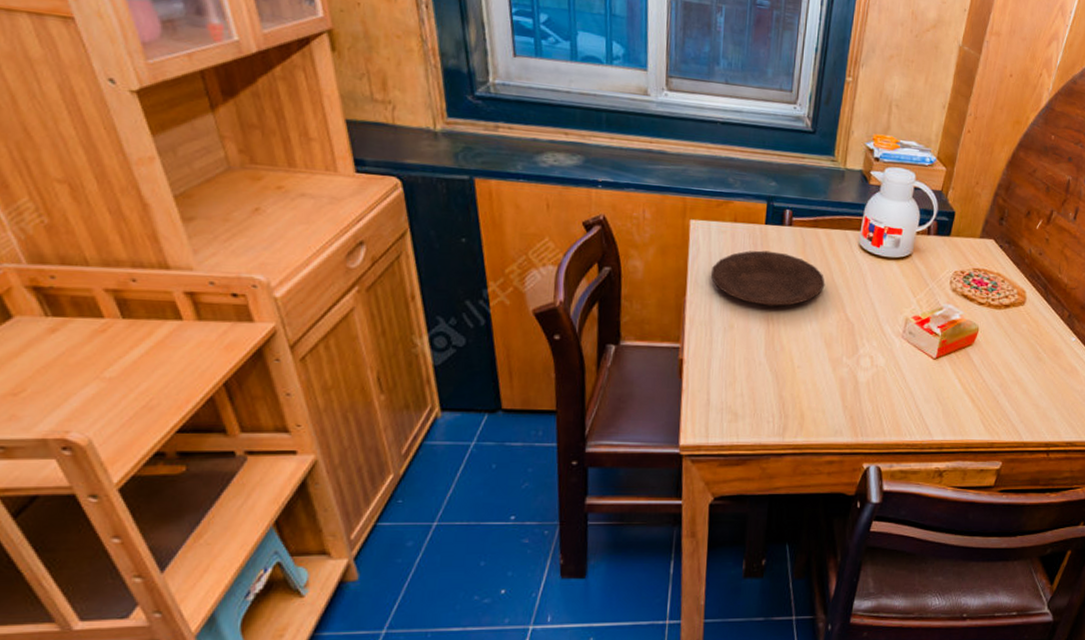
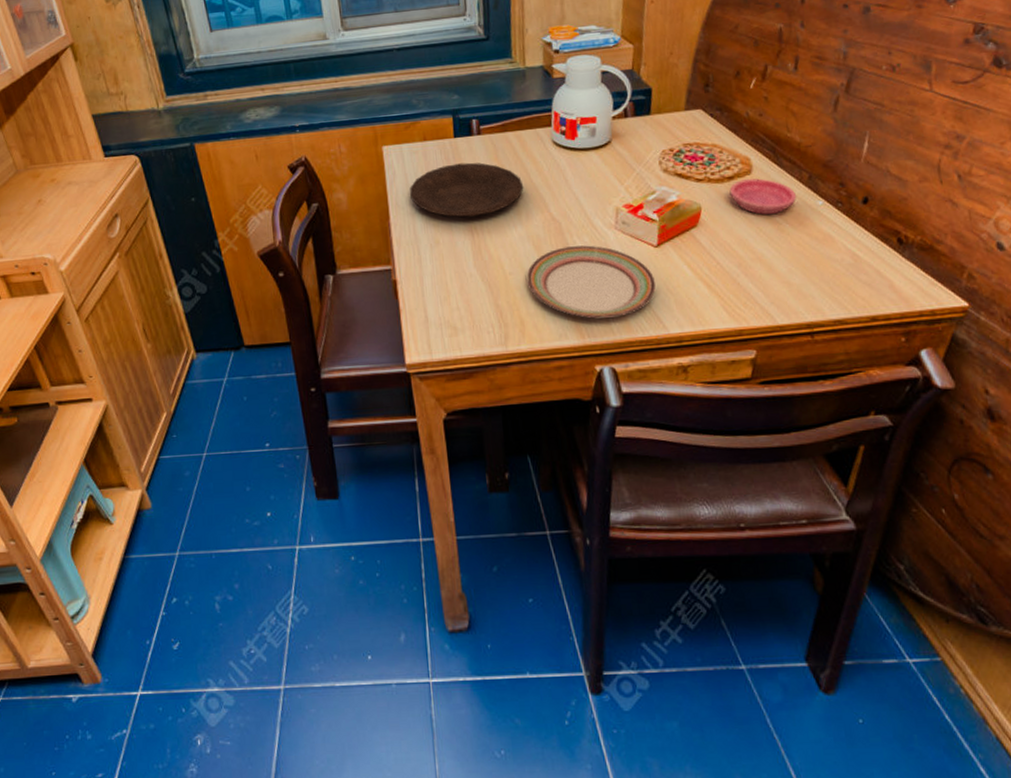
plate: none [813,348,930,420] -> present [526,245,657,318]
saucer: none [1004,309,1056,344] -> present [729,178,796,215]

